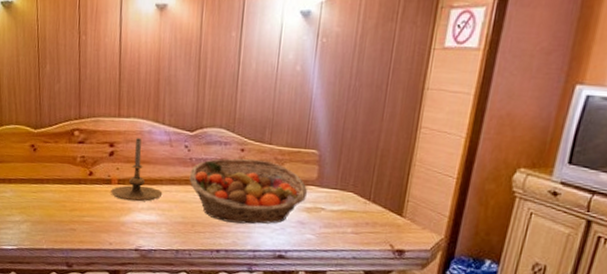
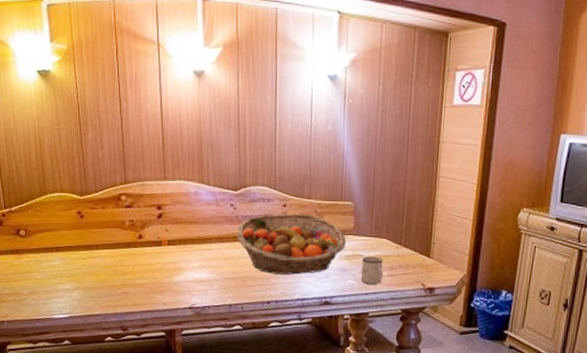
candle holder: present [111,138,163,202] -> none [161,199,212,261]
mug: none [321,210,348,242] -> present [361,256,384,285]

